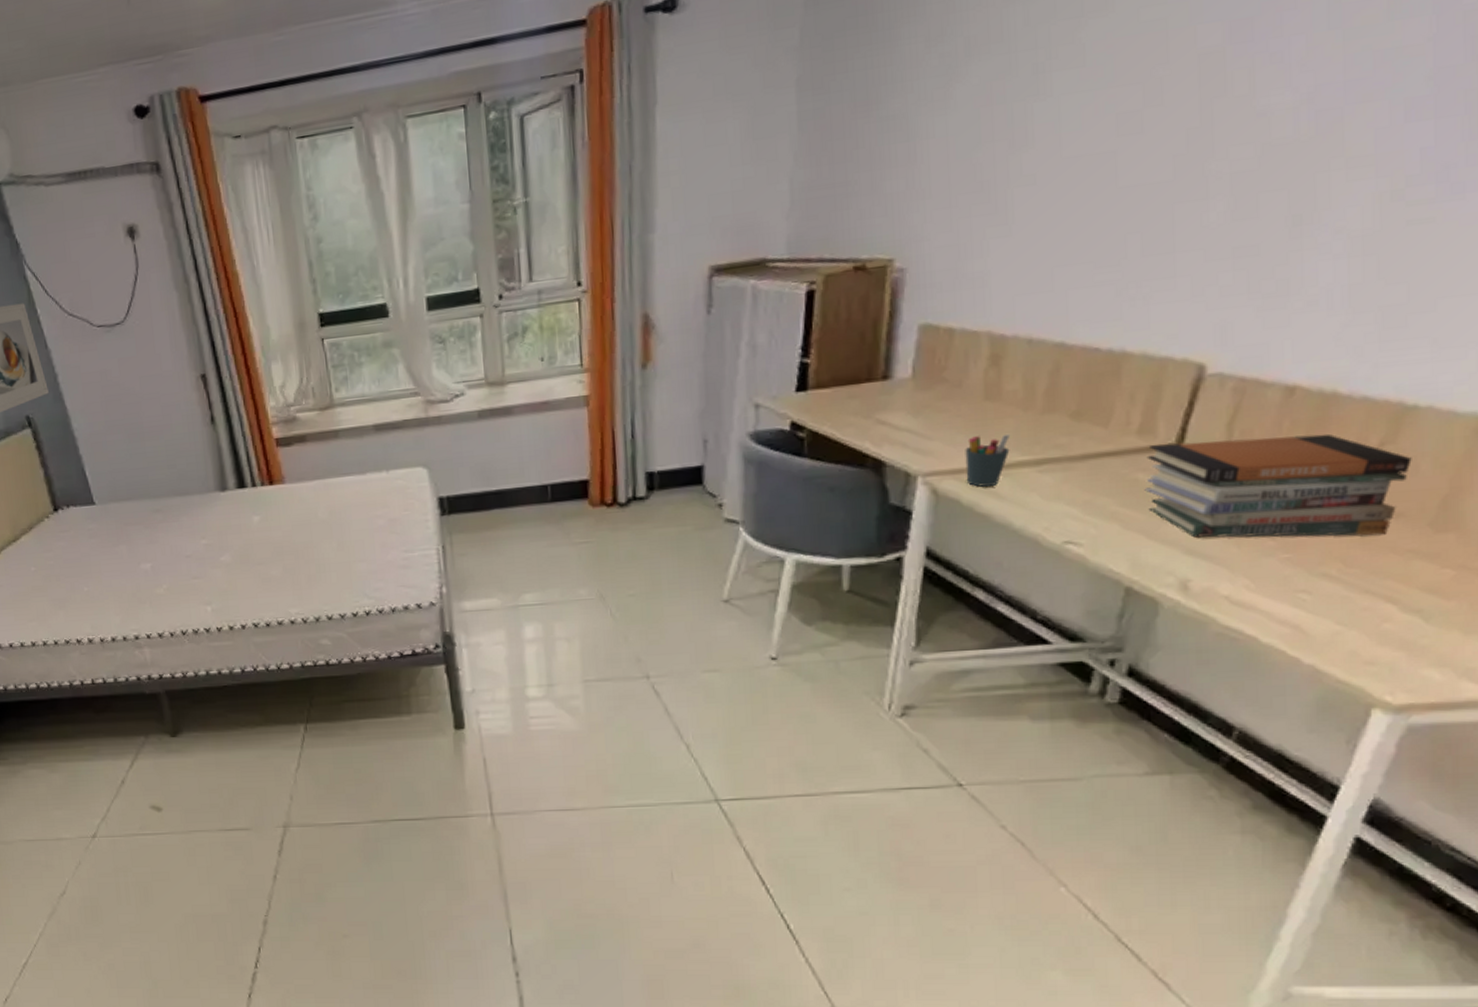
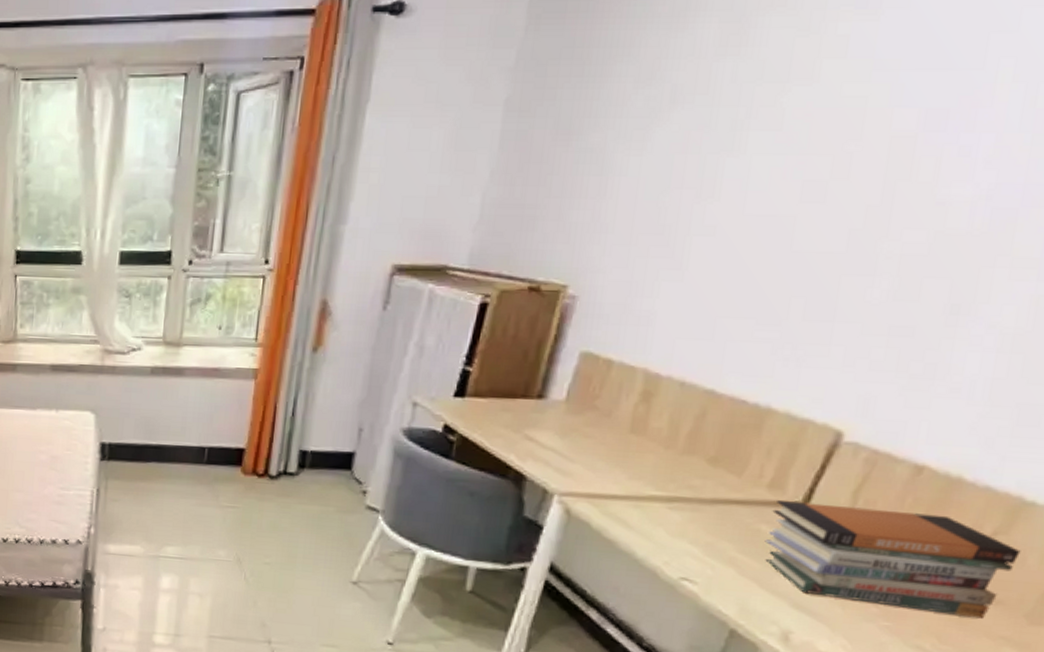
pen holder: present [965,433,1011,487] -> none [599,465,649,515]

